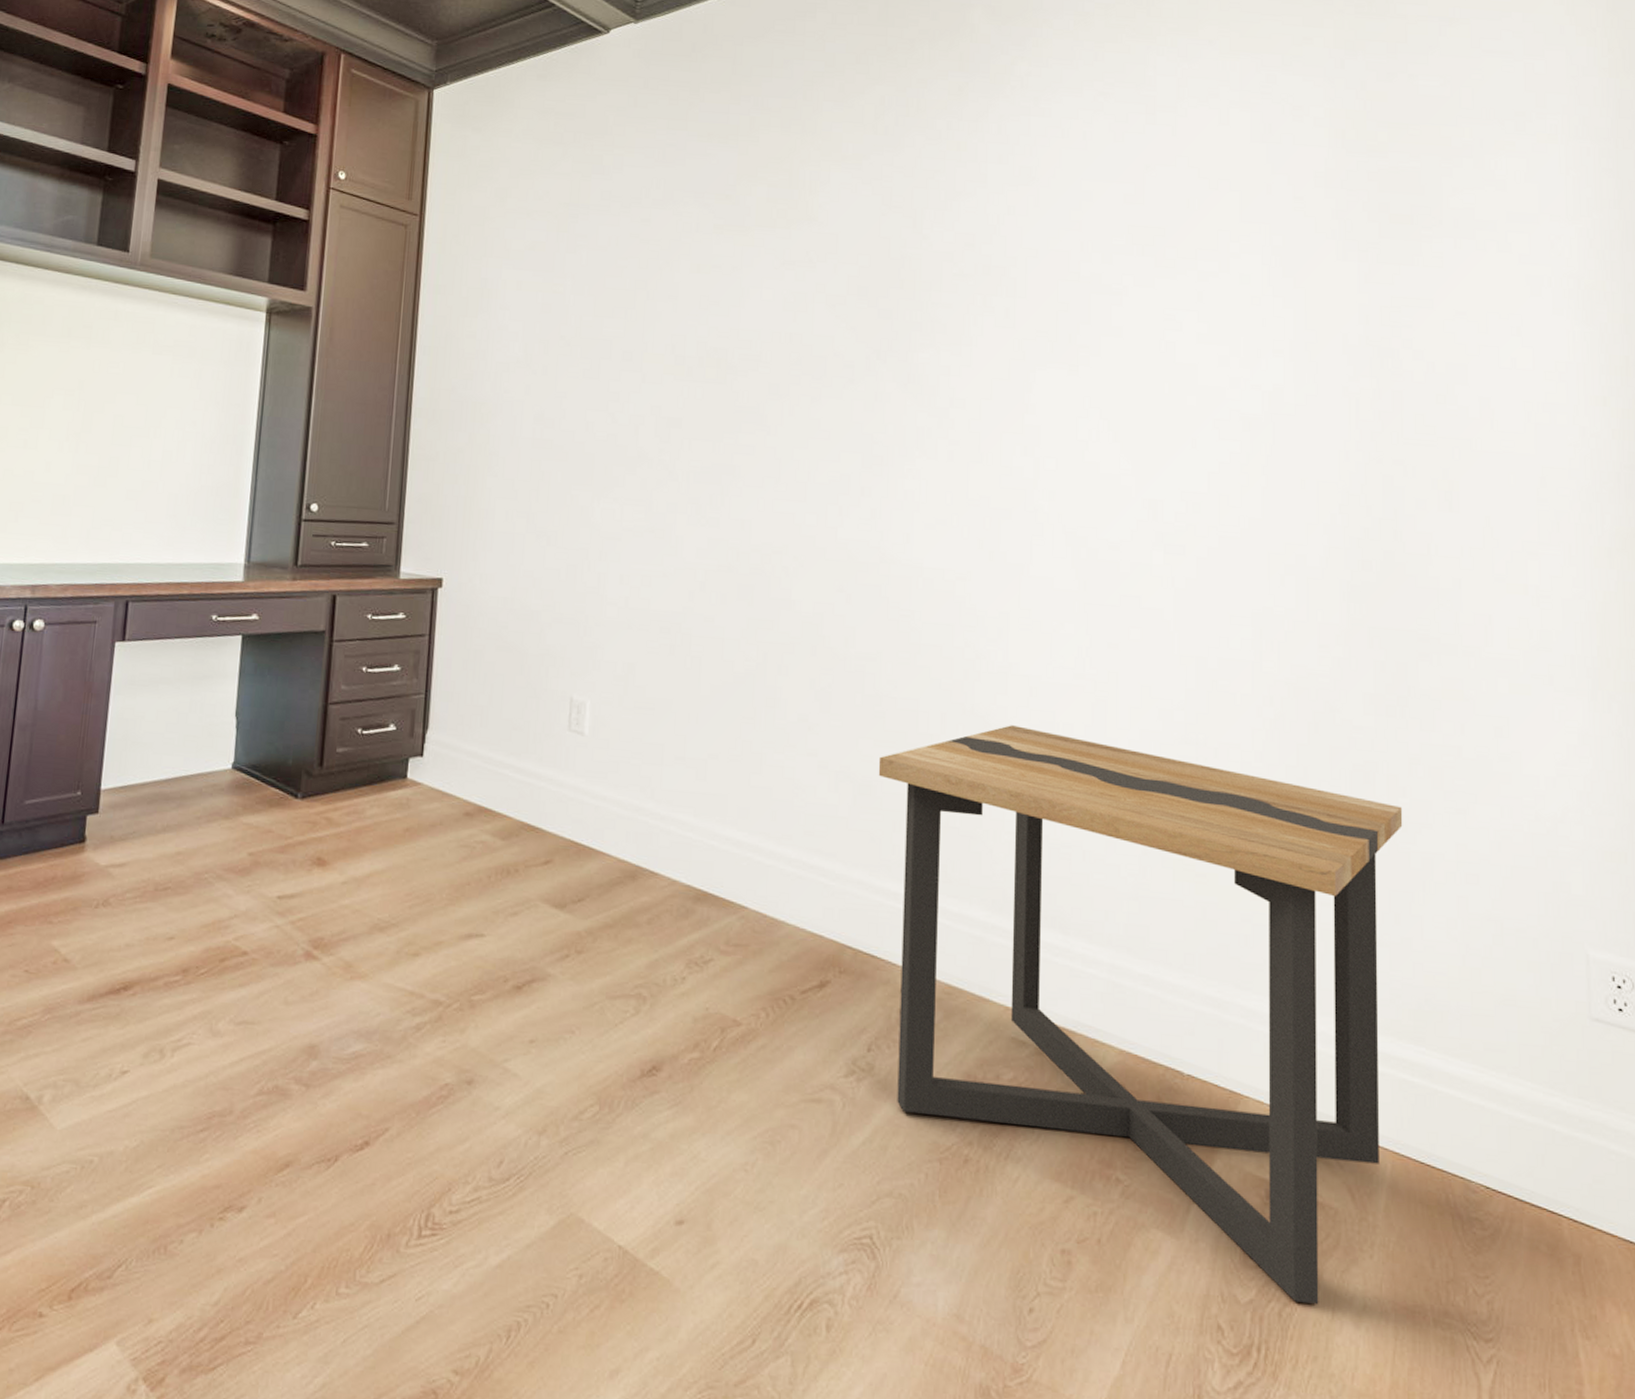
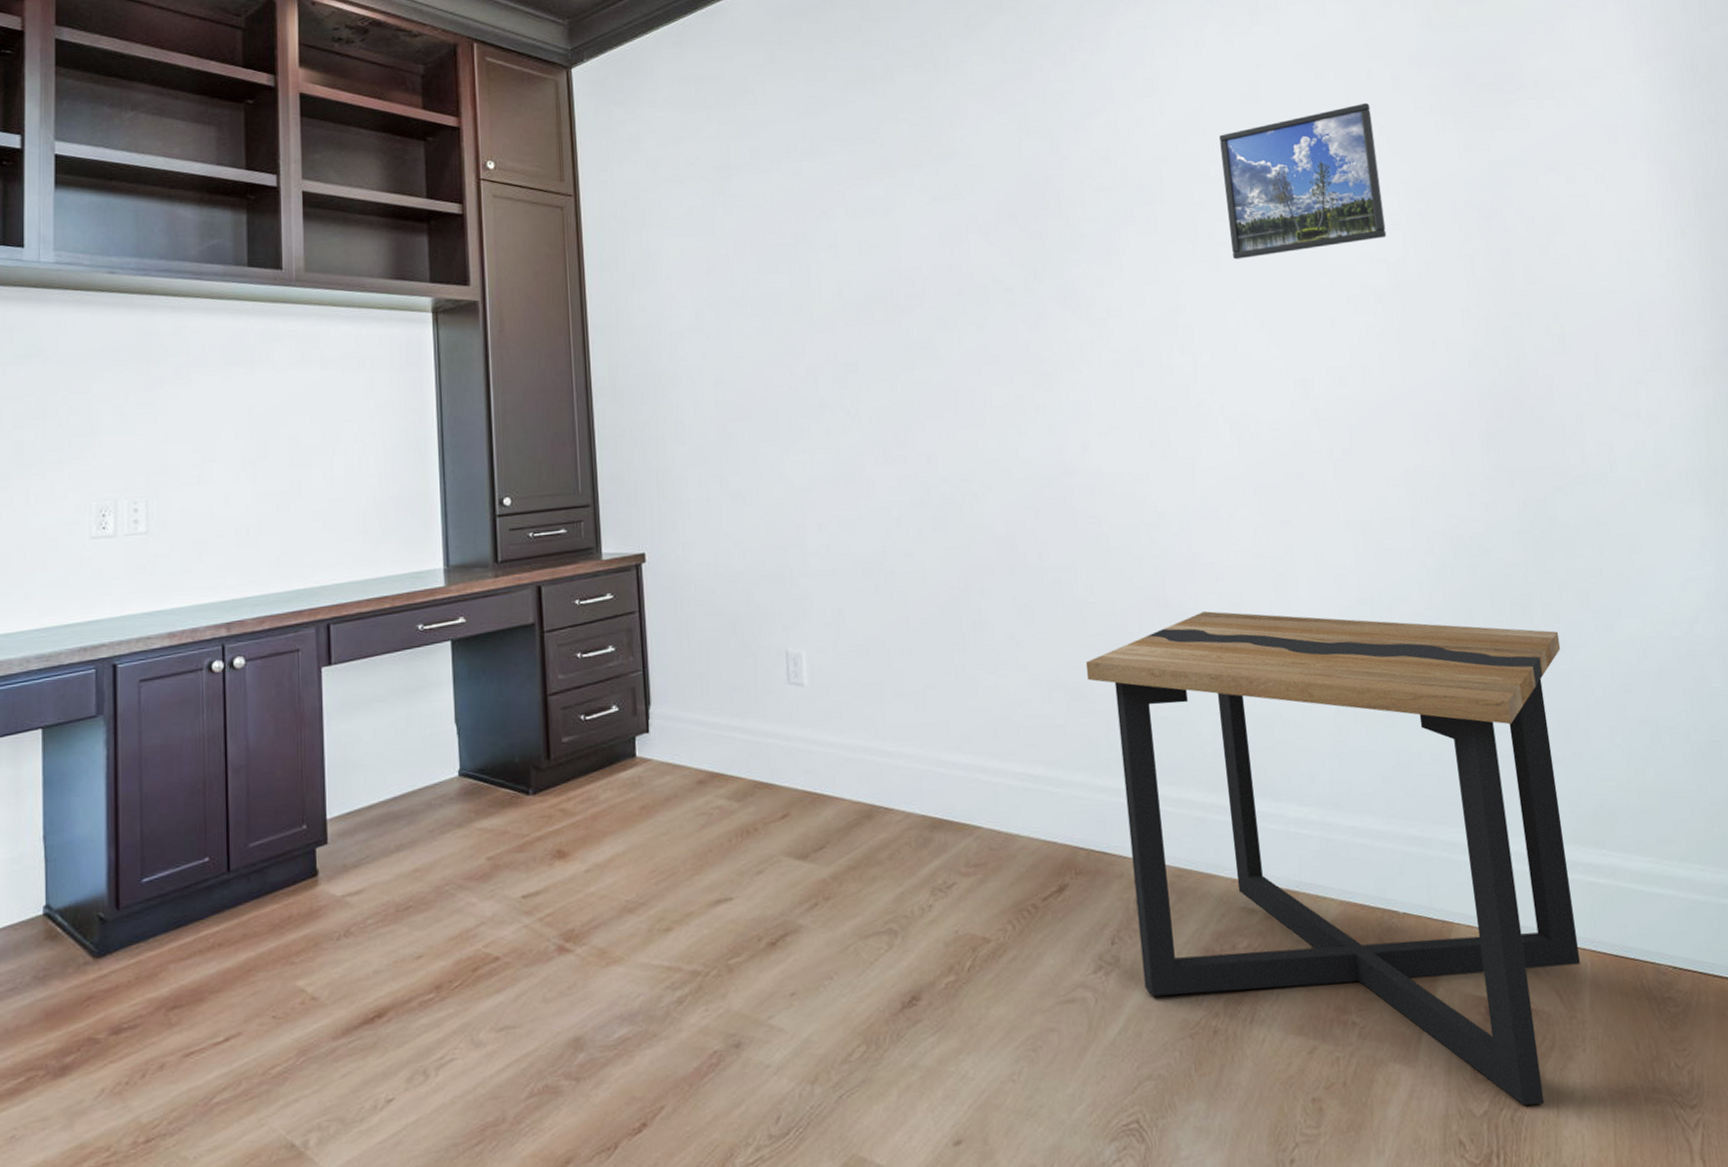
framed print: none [1094,219,1266,366] -> present [1219,102,1387,259]

